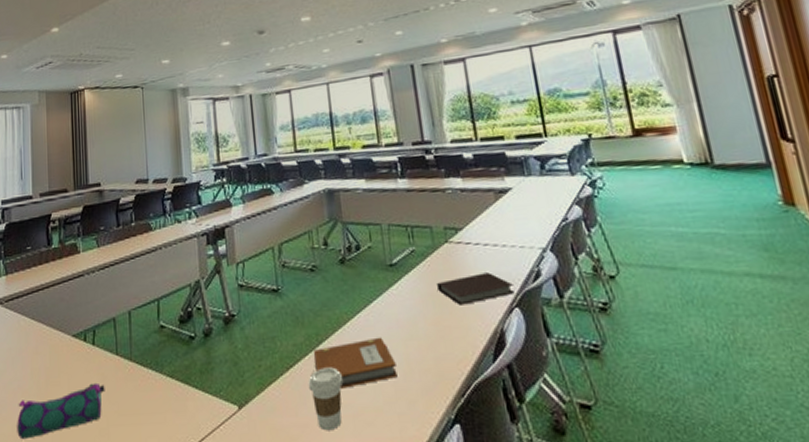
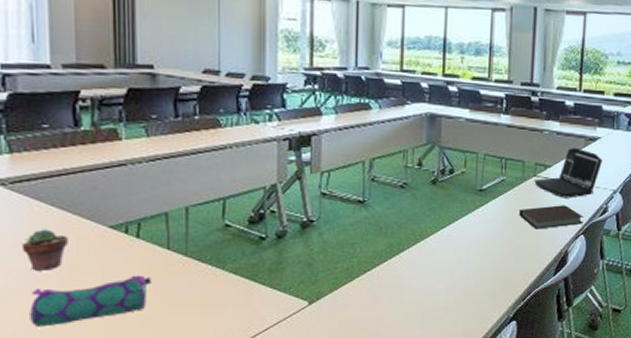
potted succulent: none [12,342,44,383] -> present [21,229,68,271]
coffee cup: present [308,367,343,431] -> none [384,272,418,324]
notebook: present [314,337,397,389] -> none [393,250,470,291]
laptop: none [446,203,521,265] -> present [534,147,602,198]

